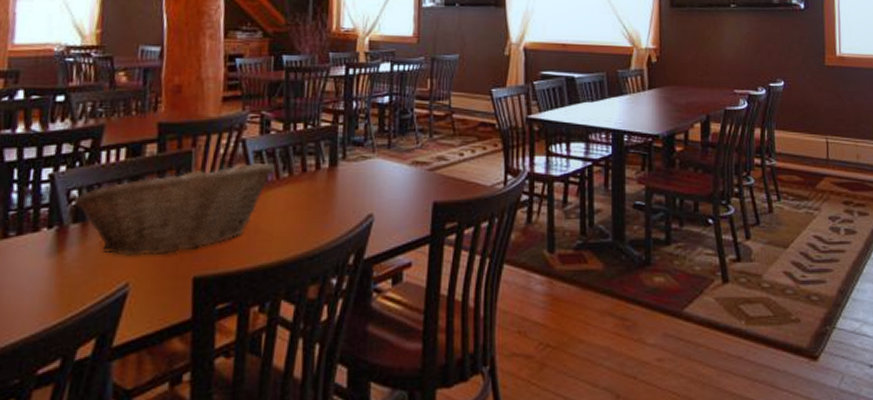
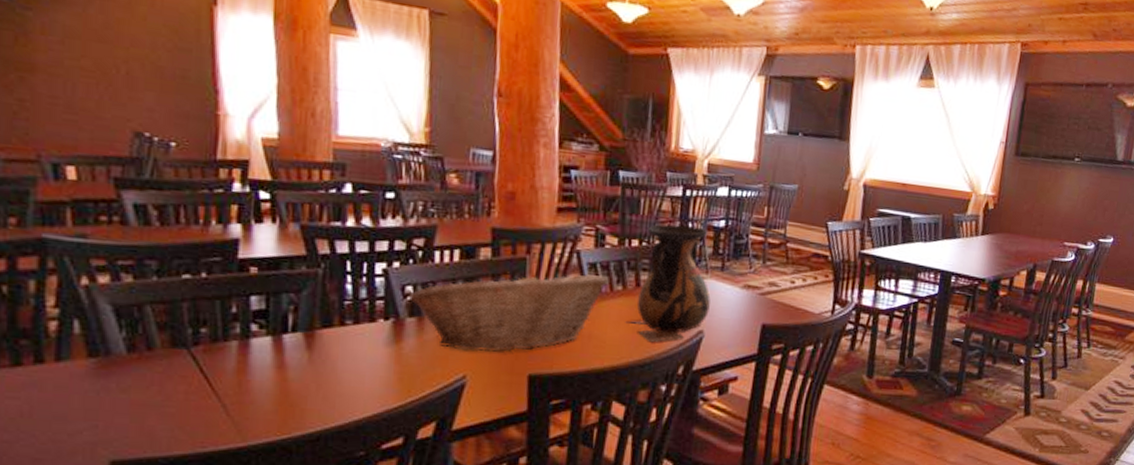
vase: none [292,104,379,230] -> present [625,224,711,342]

